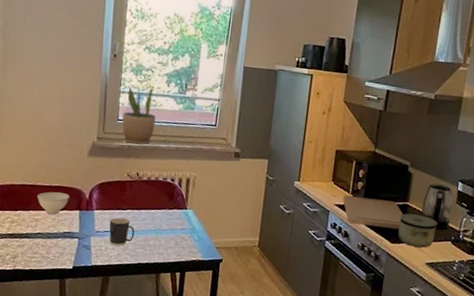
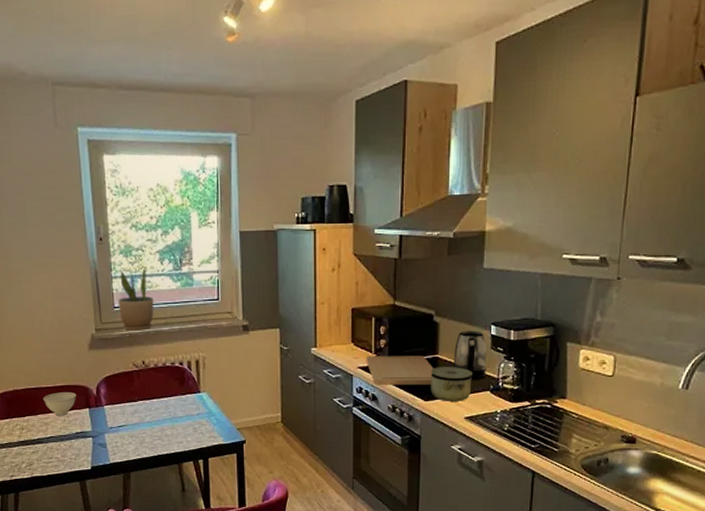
mug: present [109,217,135,246] -> none [121,410,150,440]

